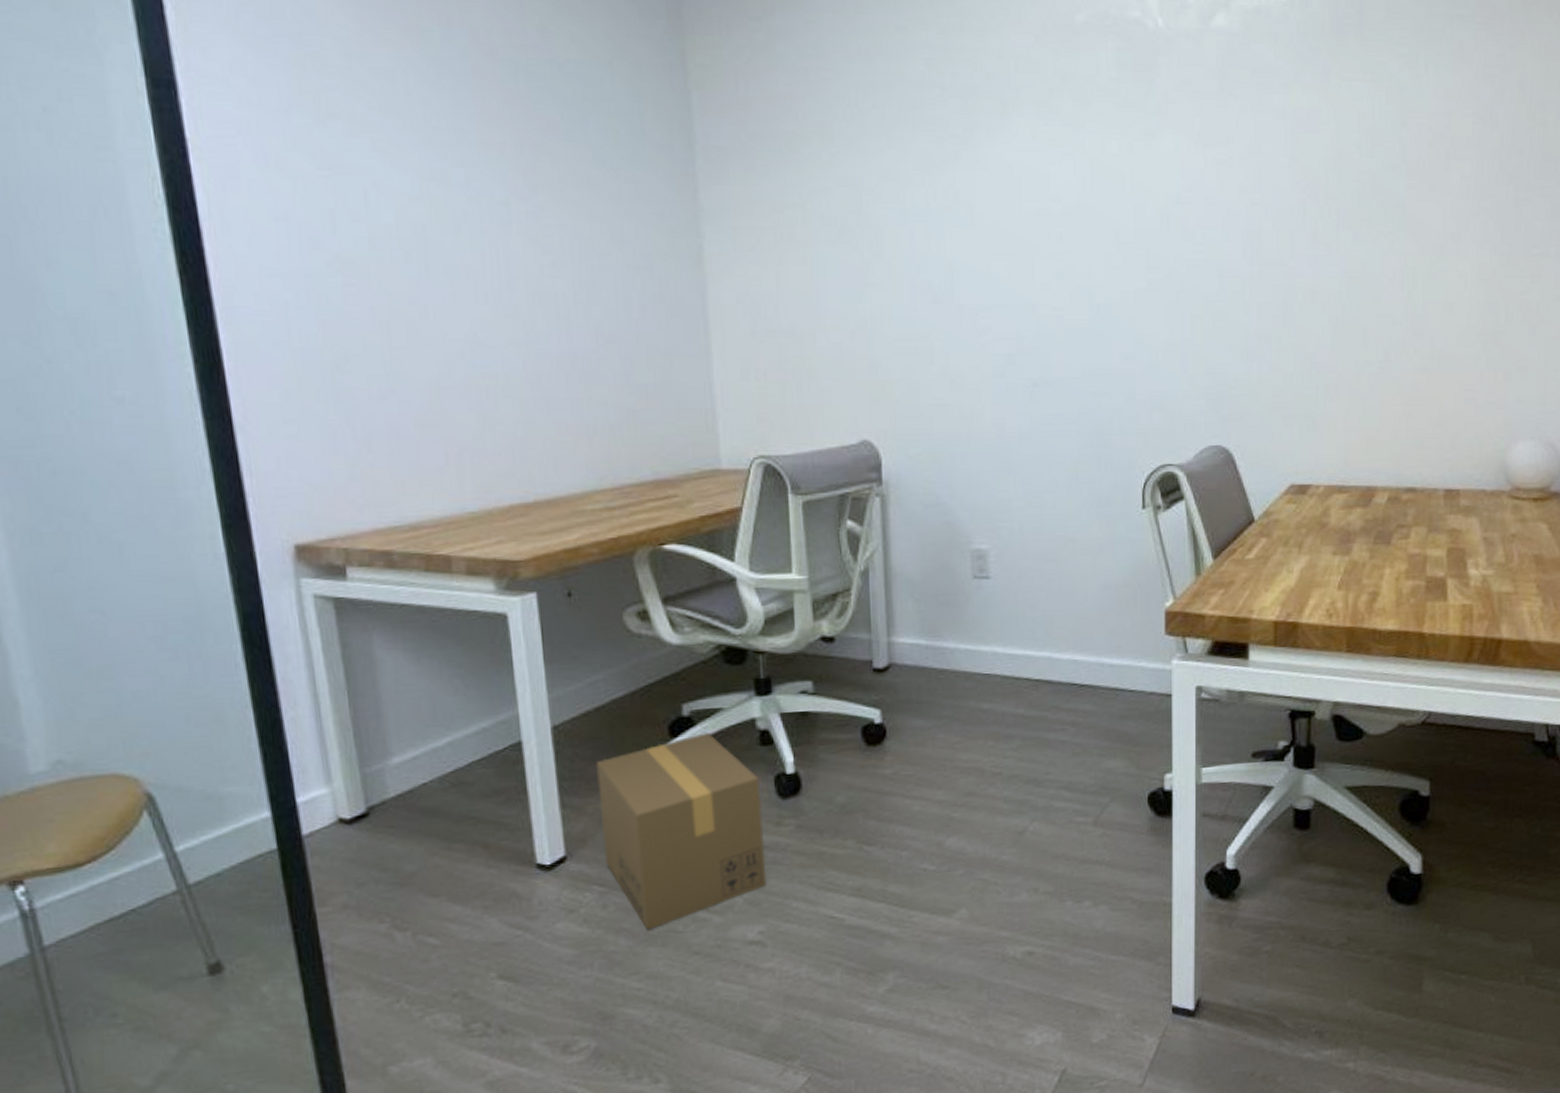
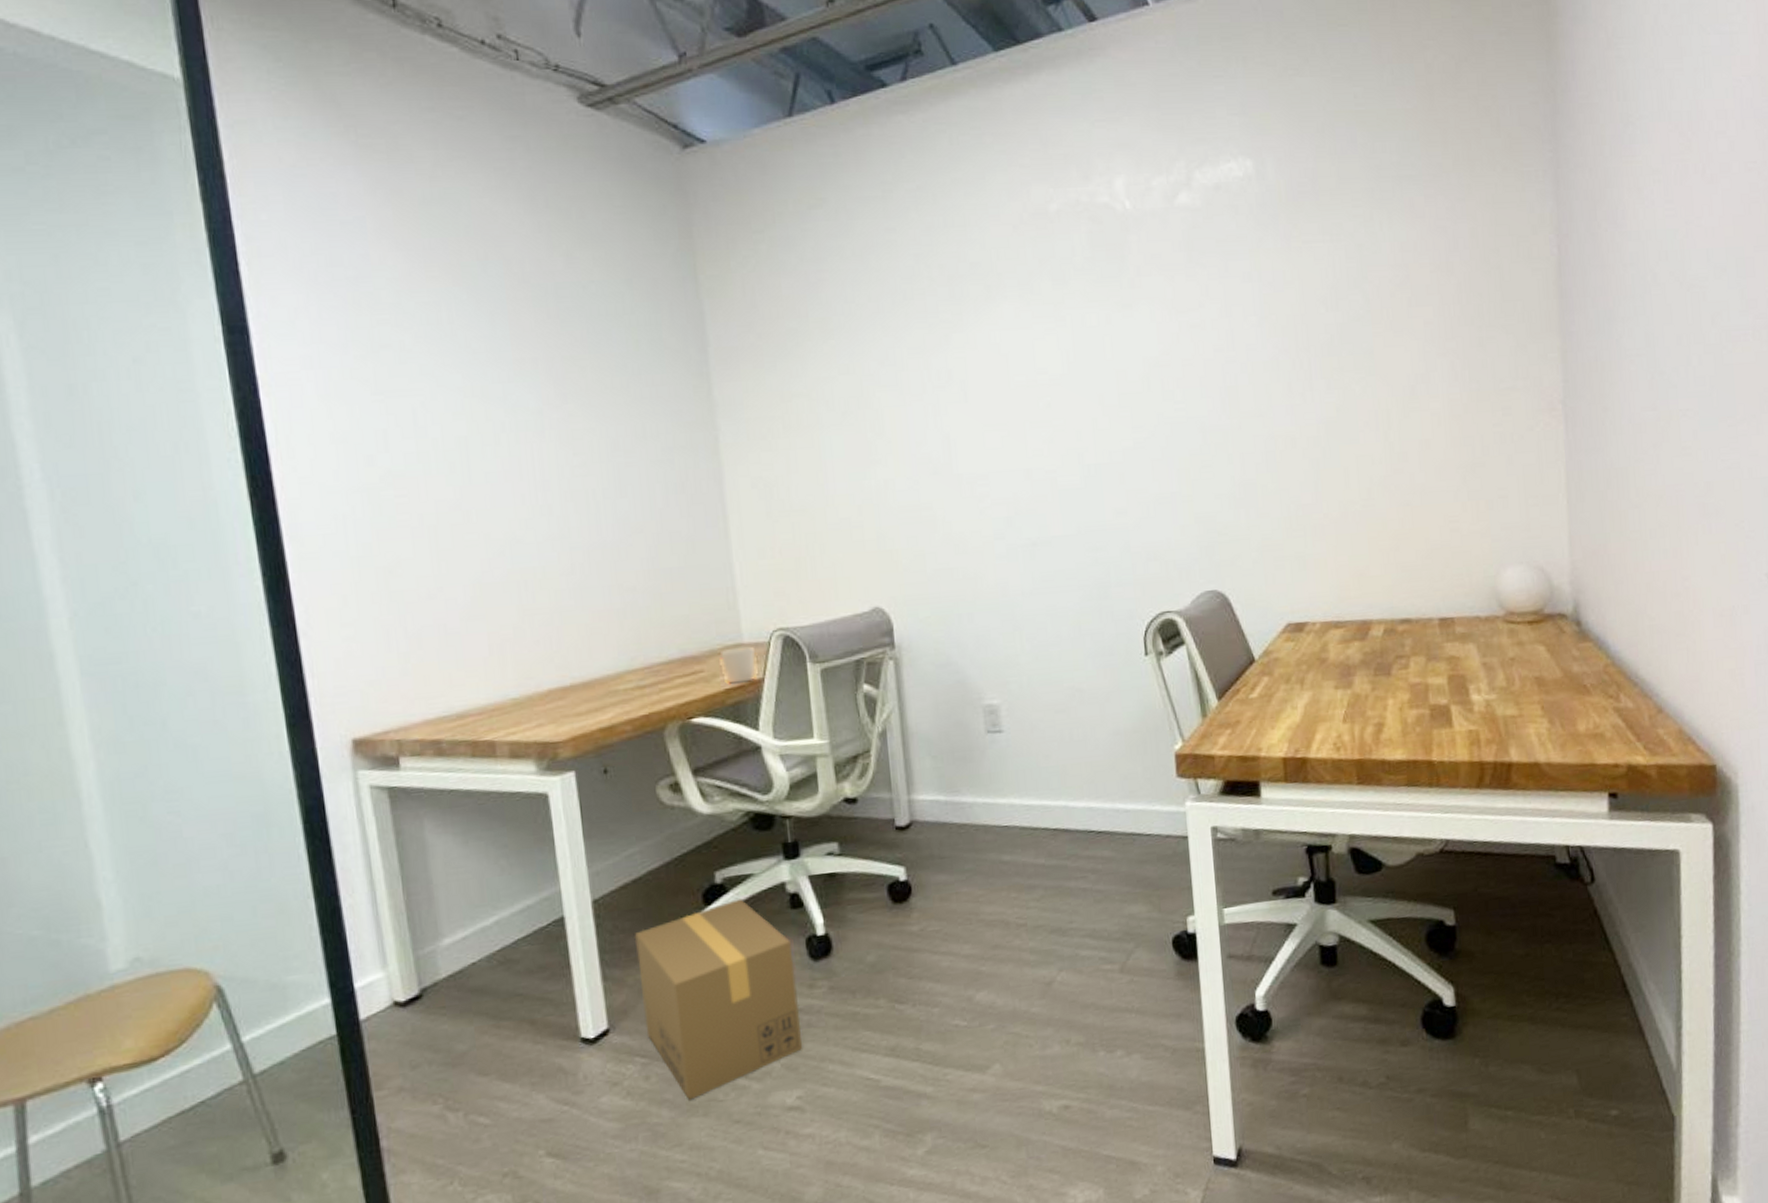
cup: none [697,472,733,511] -> present [721,646,755,684]

